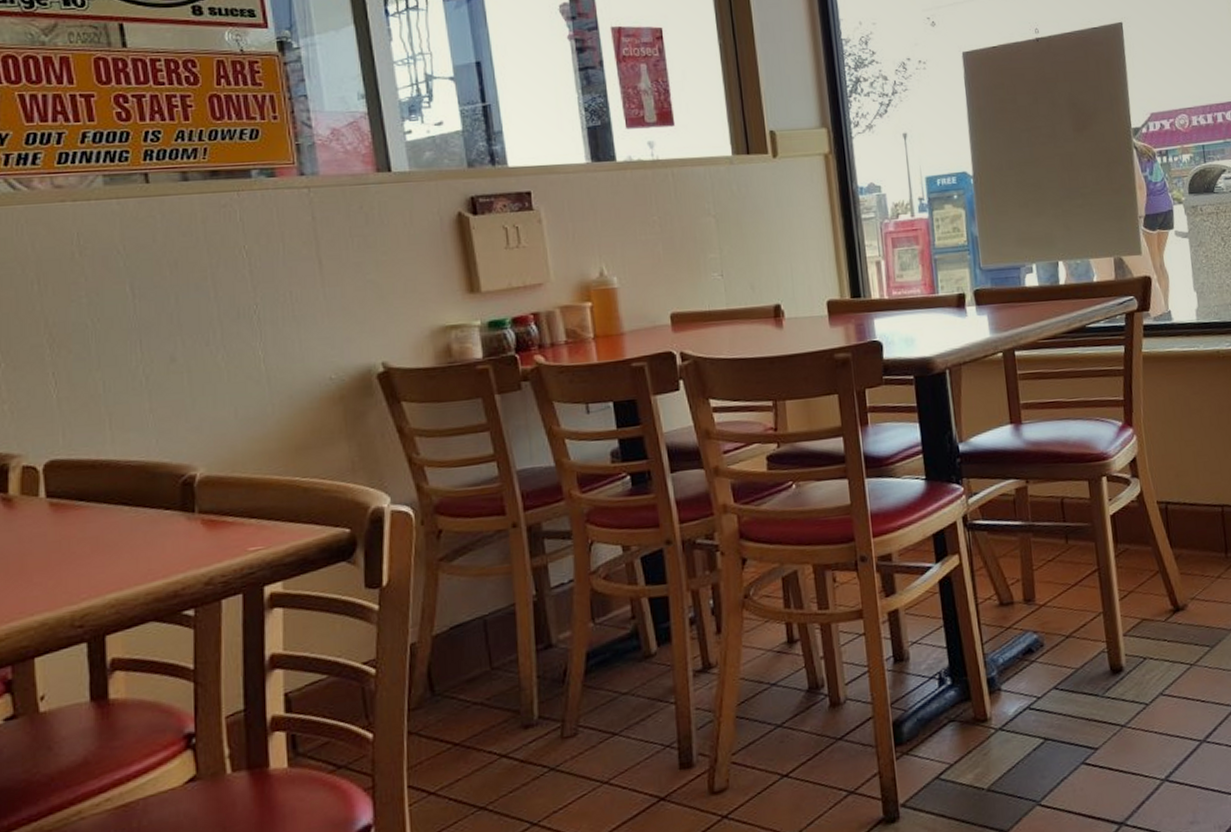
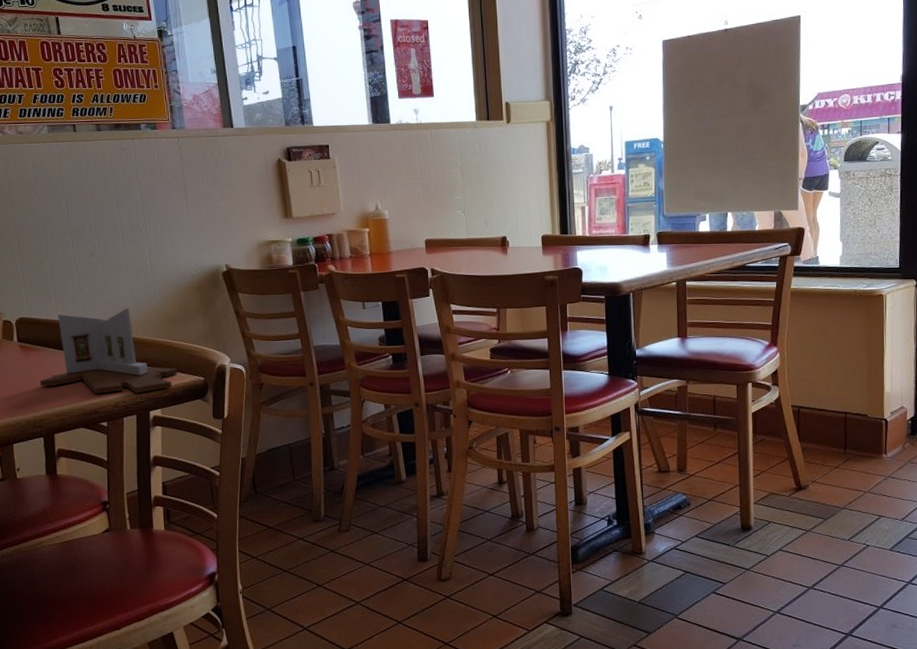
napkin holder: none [82,434,308,568] -> present [39,308,177,394]

